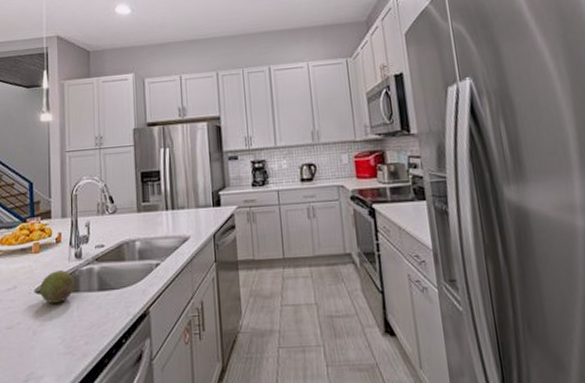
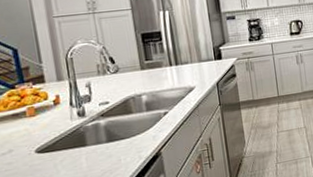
fruit: present [40,270,74,303] -> none [41,129,81,160]

